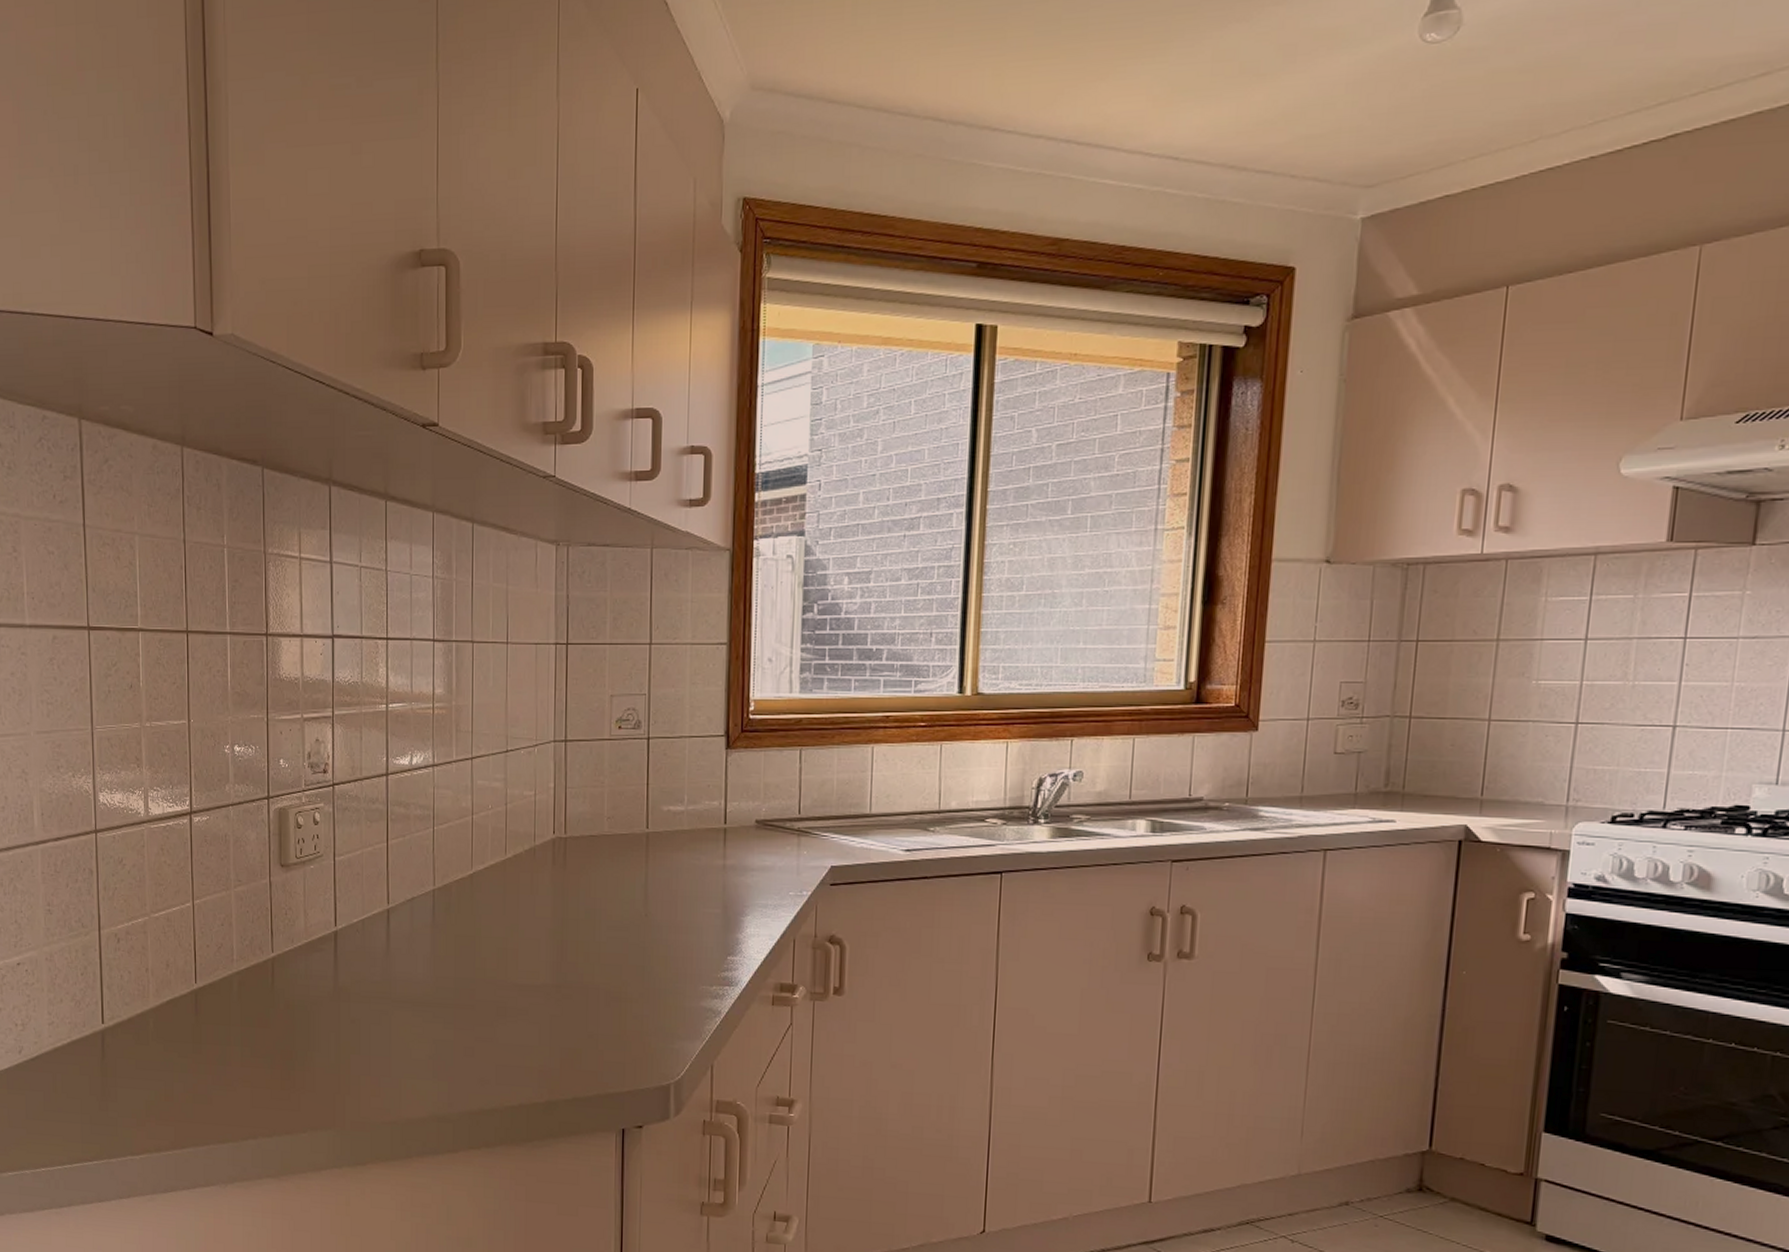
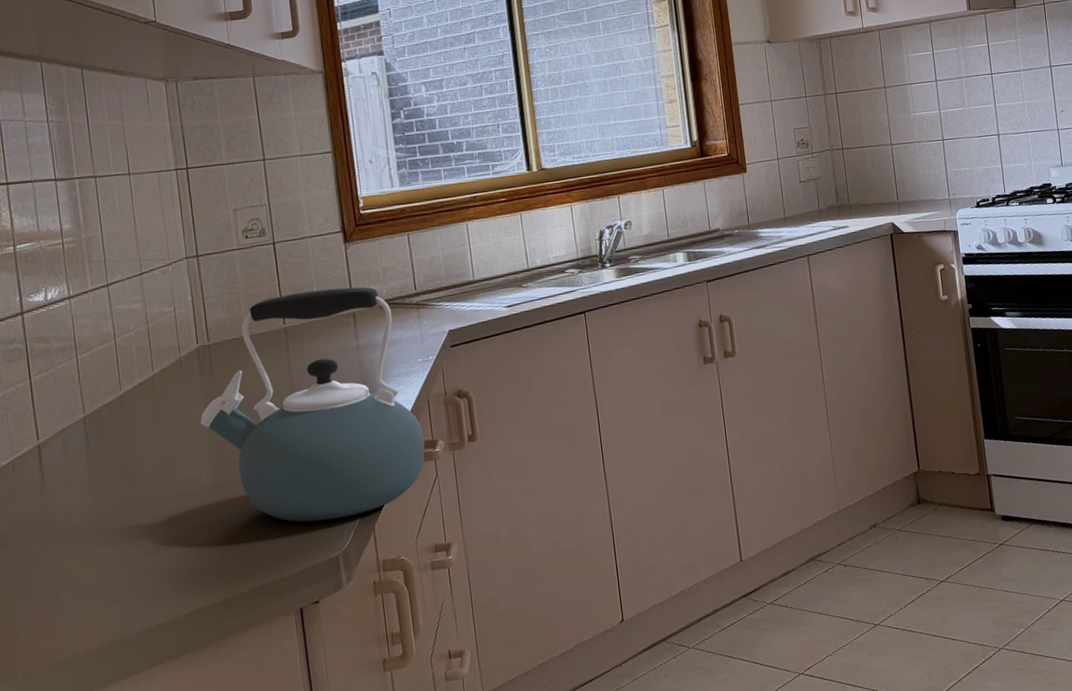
kettle: none [546,796,783,1047] -> present [200,286,426,522]

